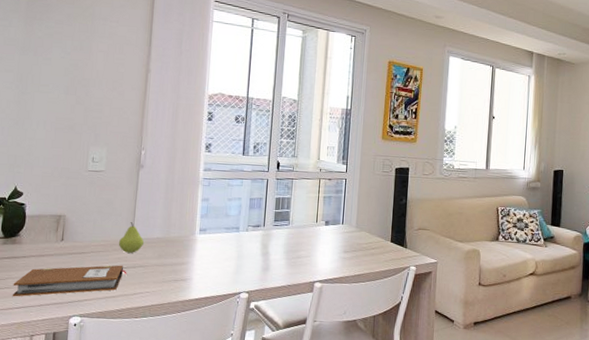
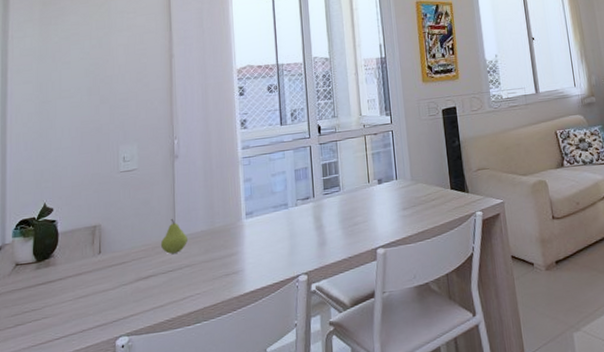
notebook: present [12,265,127,297] -> none [51,268,174,327]

